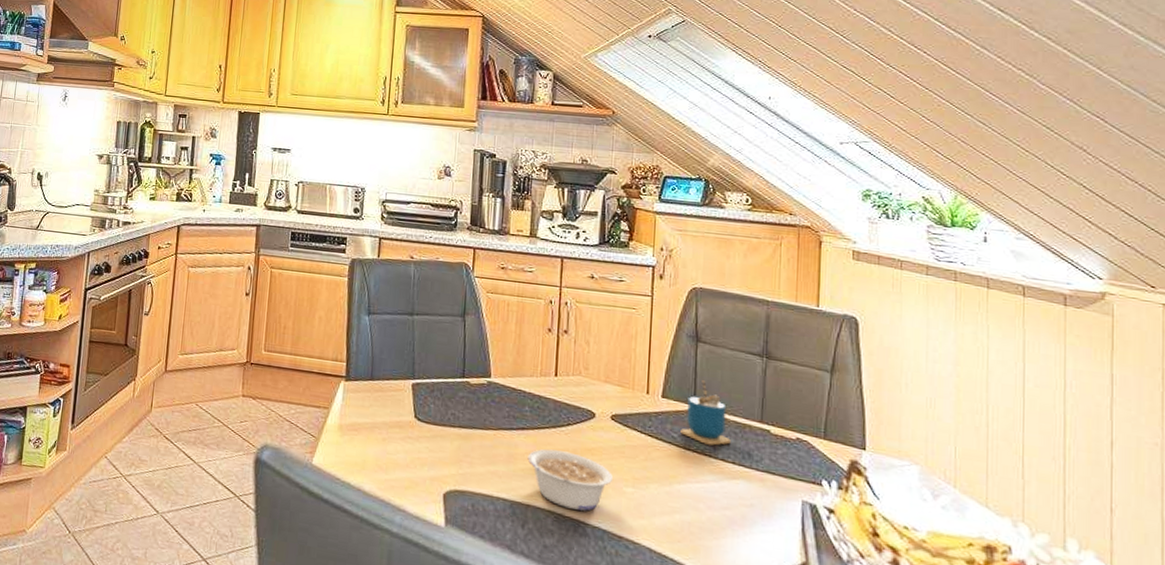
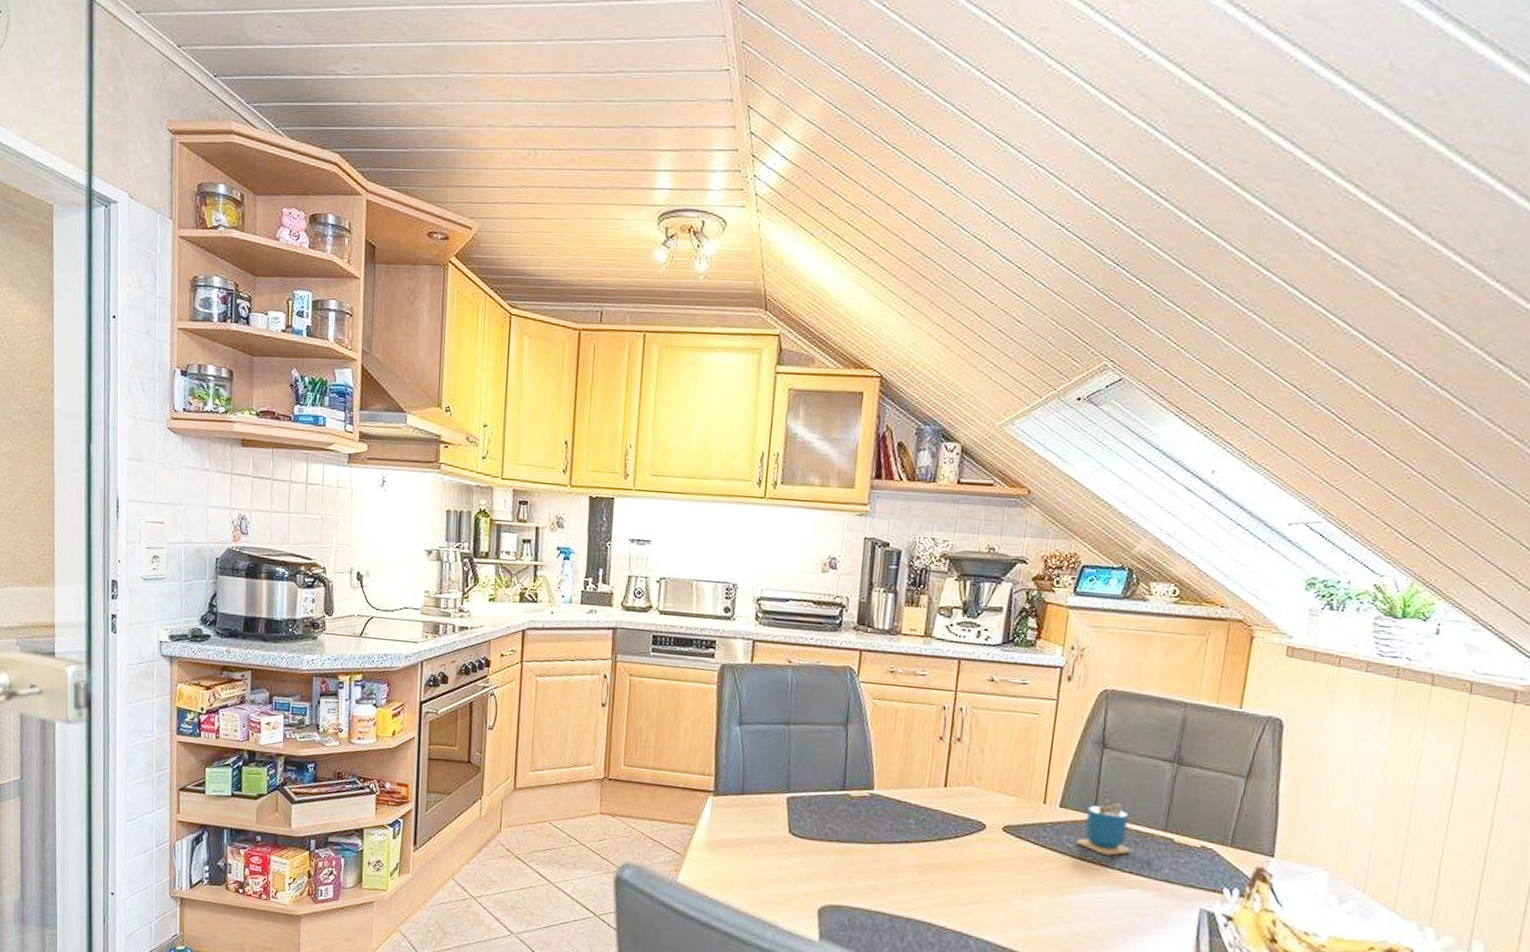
legume: present [527,449,612,511] -> none [910,862,1000,923]

